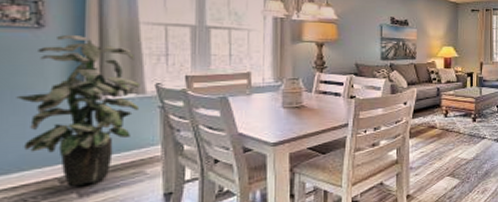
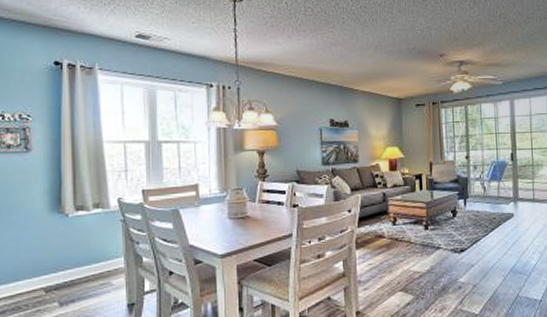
indoor plant: present [16,35,141,186] -> none [12,157,106,296]

